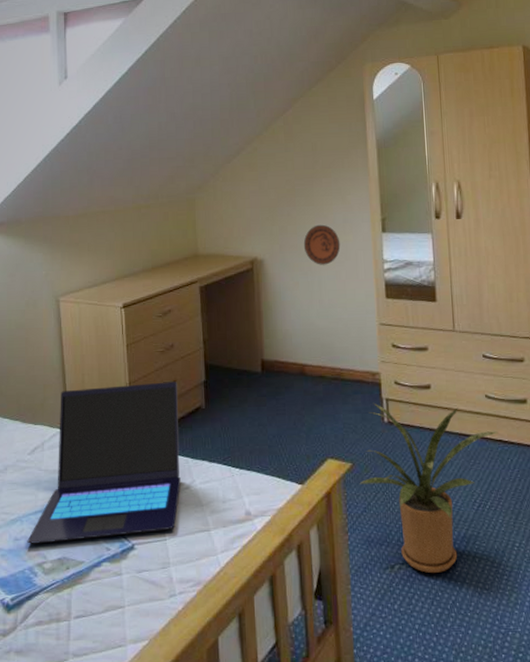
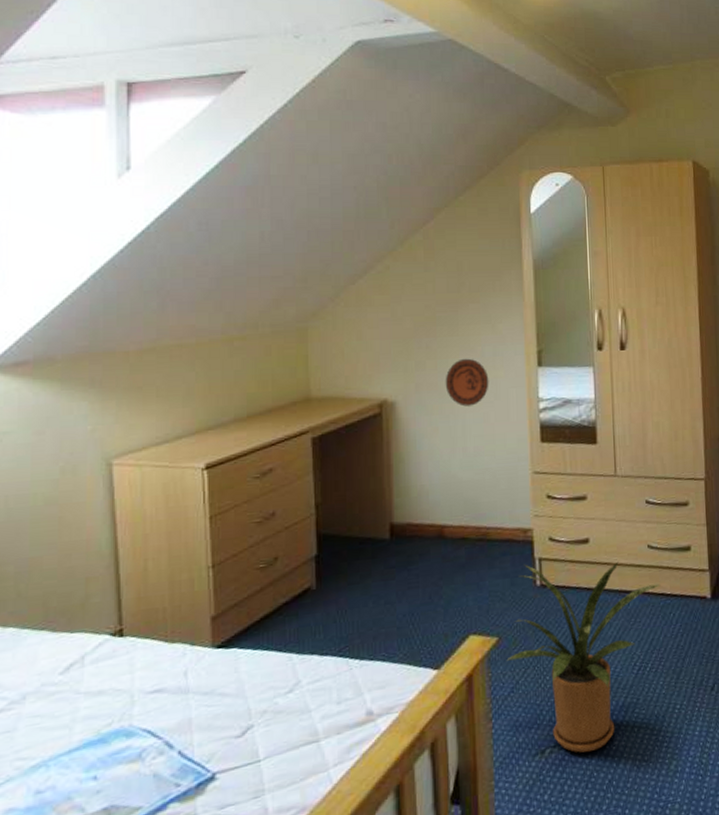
laptop: present [27,381,181,544] -> none [55,559,281,796]

